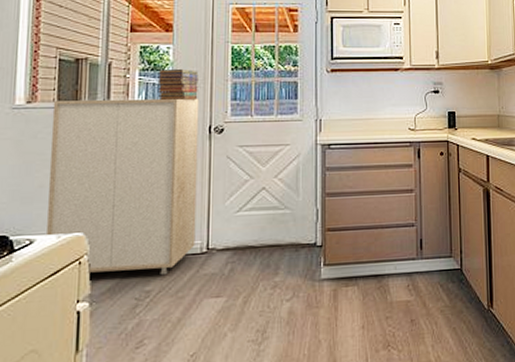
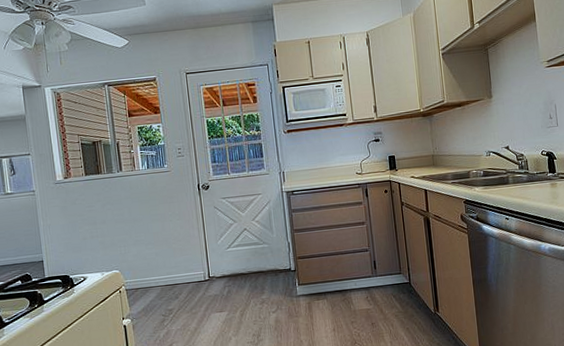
storage cabinet: present [47,98,199,276] -> none [82,164,200,299]
book stack: present [157,69,199,101] -> none [153,142,186,169]

